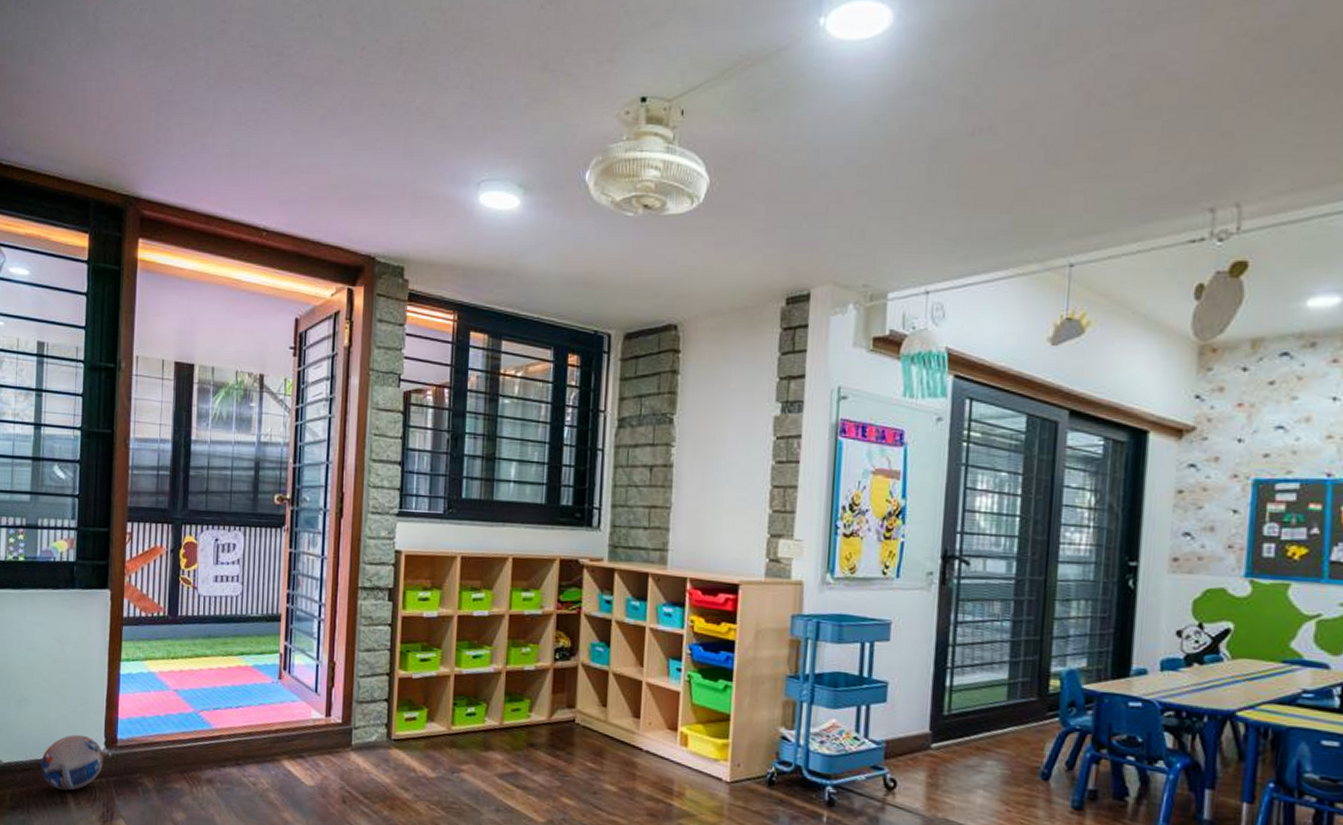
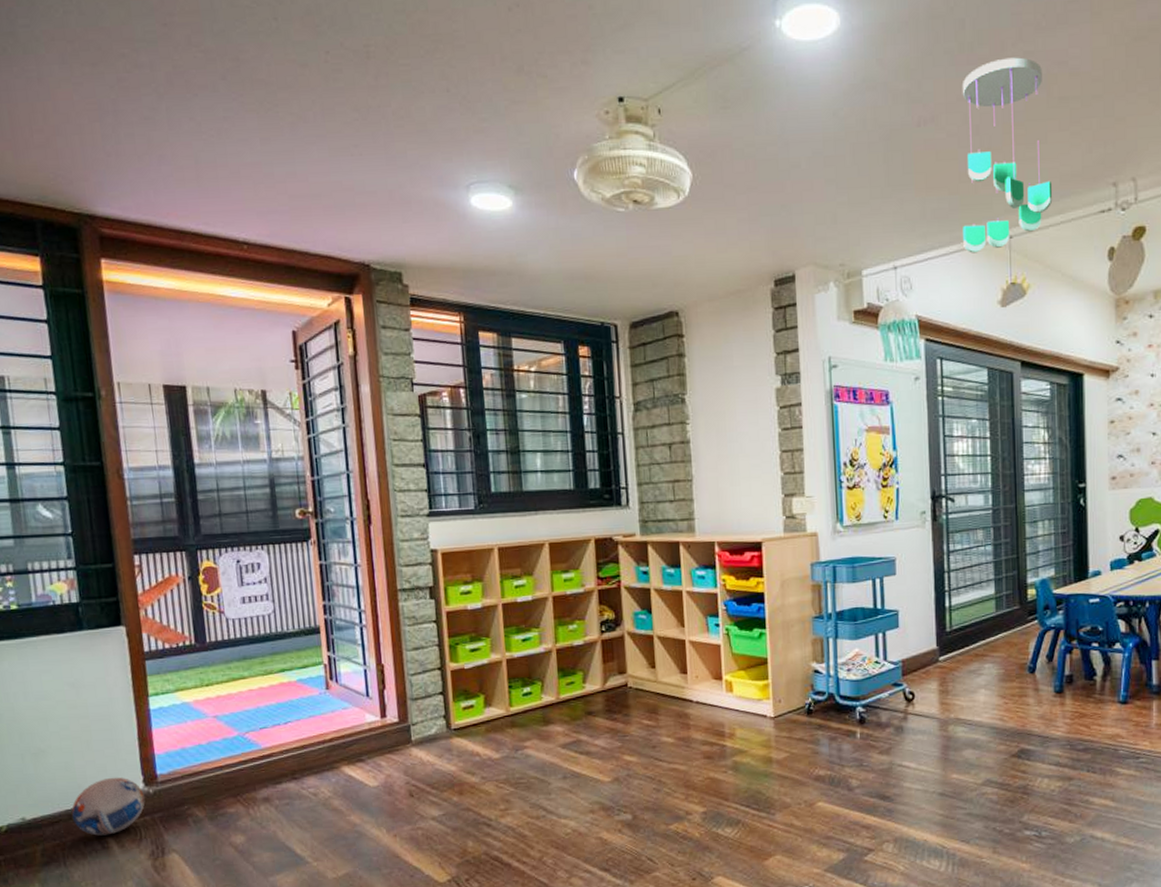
ceiling mobile: none [1012,60,1131,282] -> present [963,57,1053,253]

